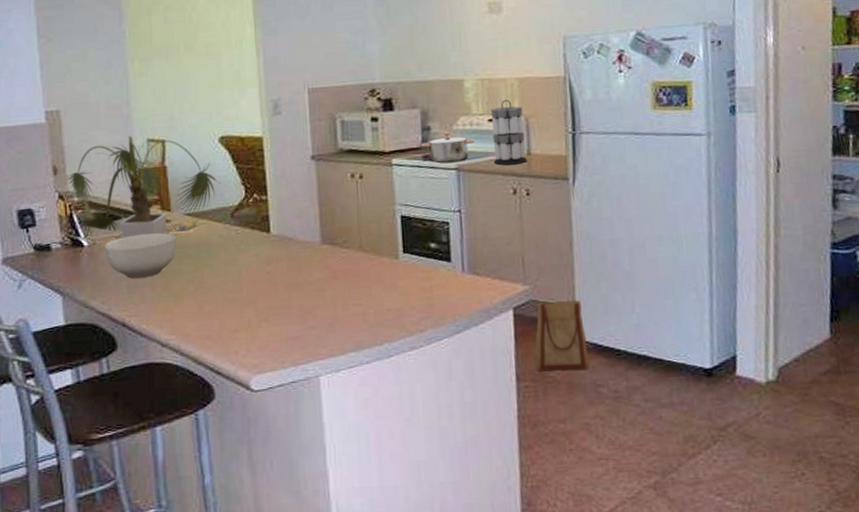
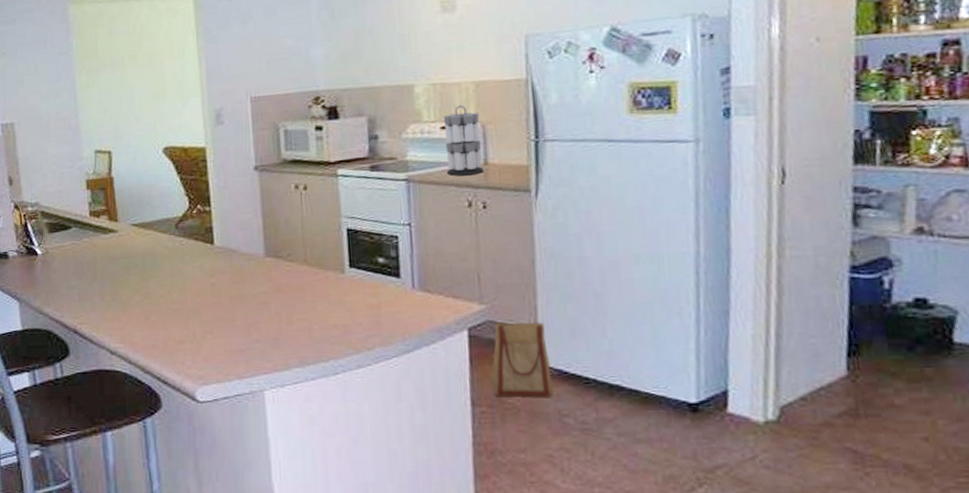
plant: present [67,136,221,238] -> none [21,147,165,248]
bowl: present [104,232,177,279] -> none [56,242,124,287]
cooking pot: present [420,132,476,163] -> none [367,140,427,174]

